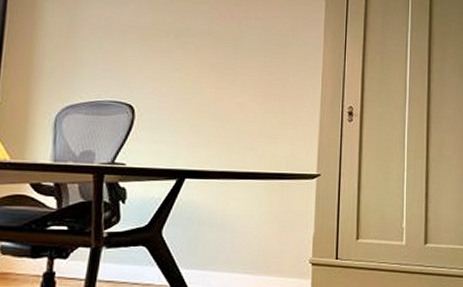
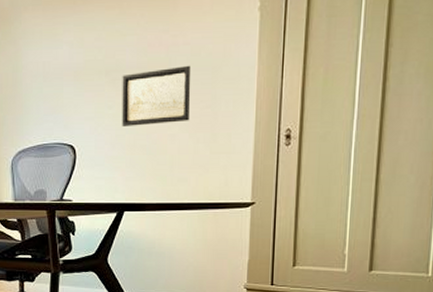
wall art: none [188,38,262,92] -> present [122,65,191,126]

